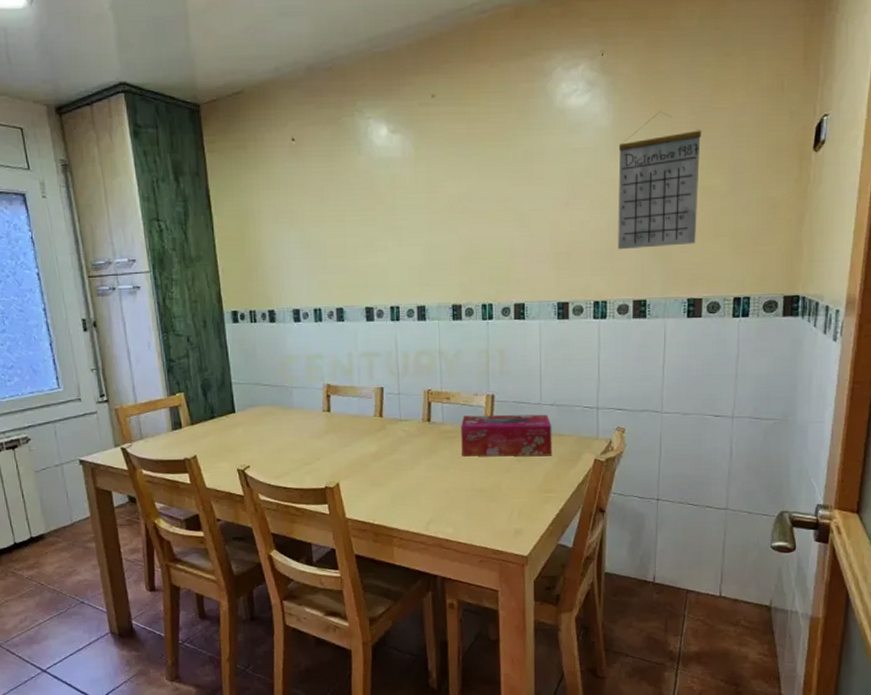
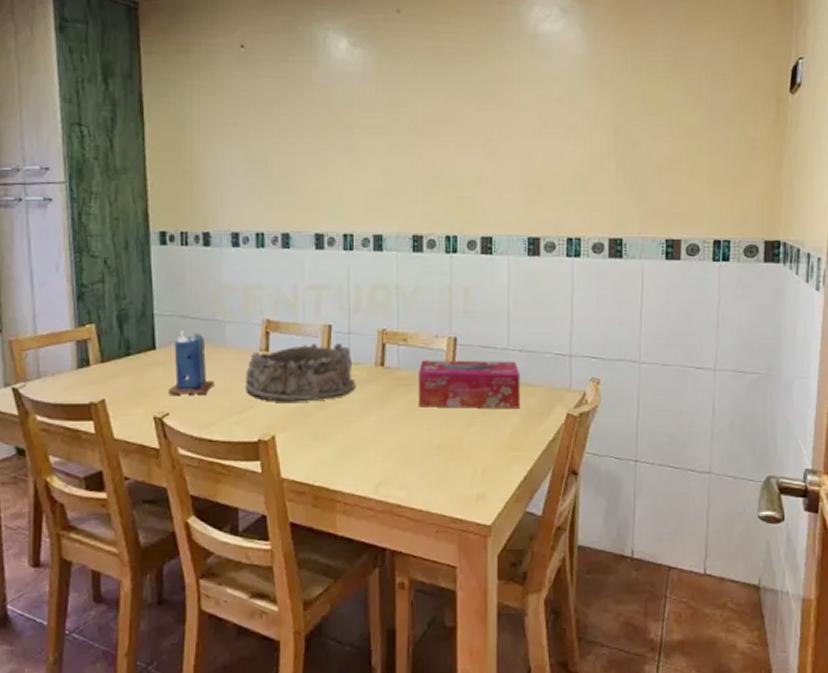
candle: none [247,396,286,451] -> present [167,331,214,395]
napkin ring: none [312,403,406,455] -> present [246,343,356,402]
calendar: present [618,111,702,250] -> none [592,43,679,184]

